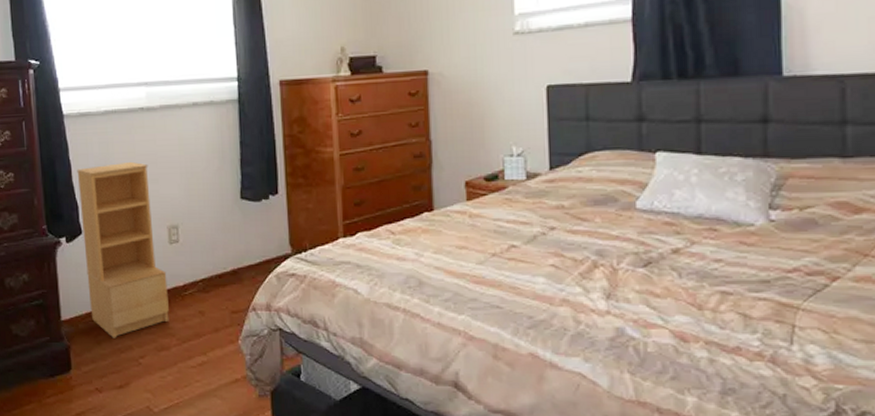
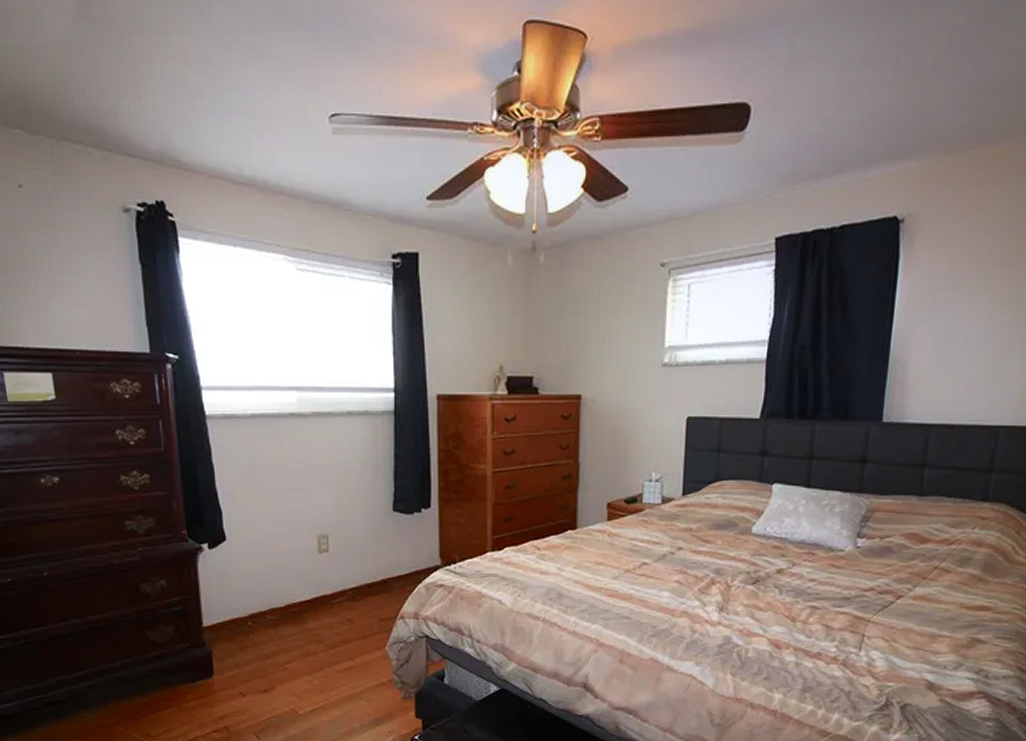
bookshelf: present [77,161,169,338] -> none [220,468,317,645]

